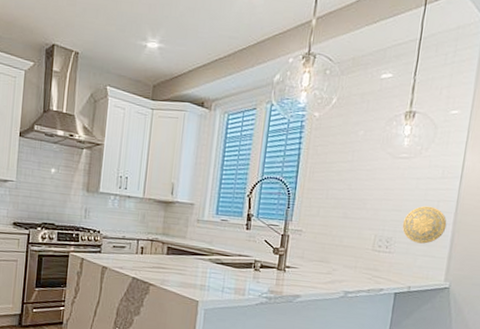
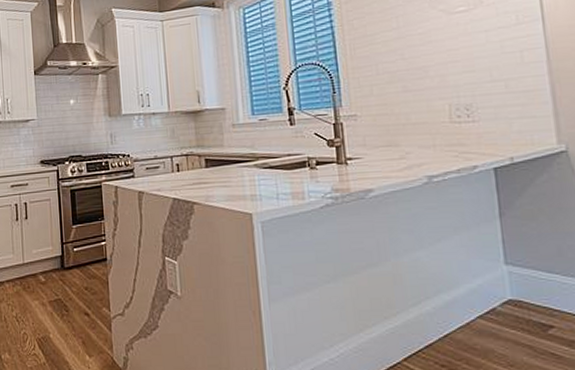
decorative plate: present [402,205,447,244] -> none [480,58,541,105]

